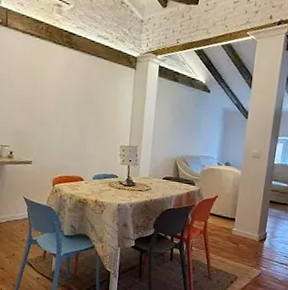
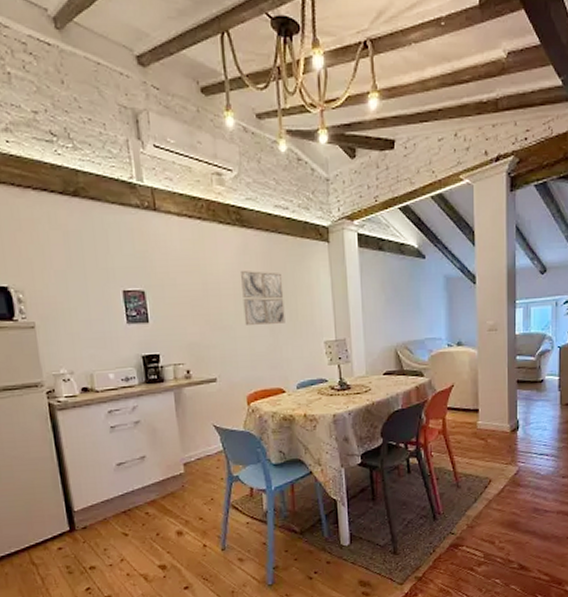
wall art: none [60,81,95,127] -> present [241,270,285,325]

